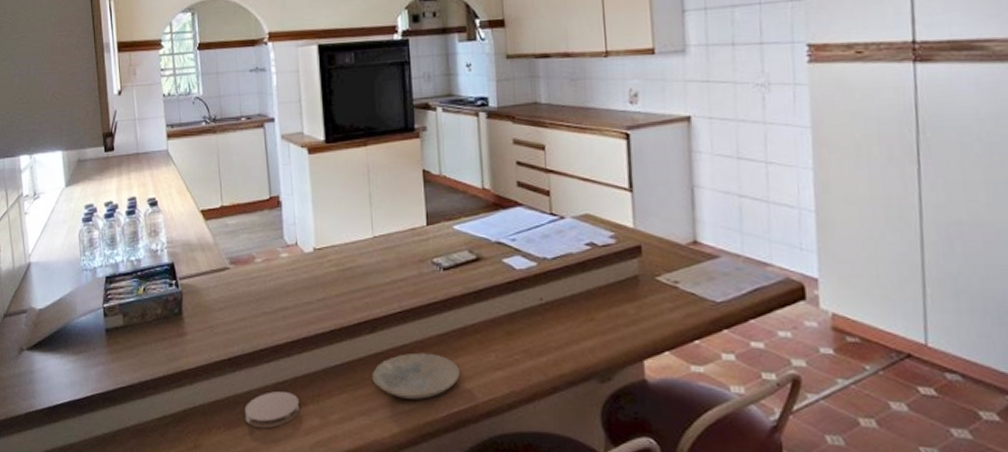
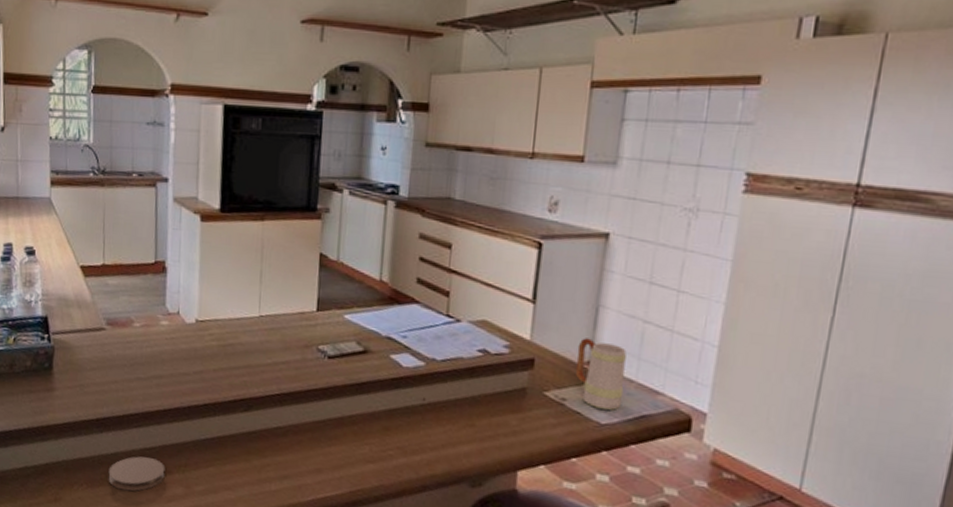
plate: present [371,352,460,399] -> none [241,435,331,482]
mug: none [680,219,733,287] -> present [575,338,627,410]

